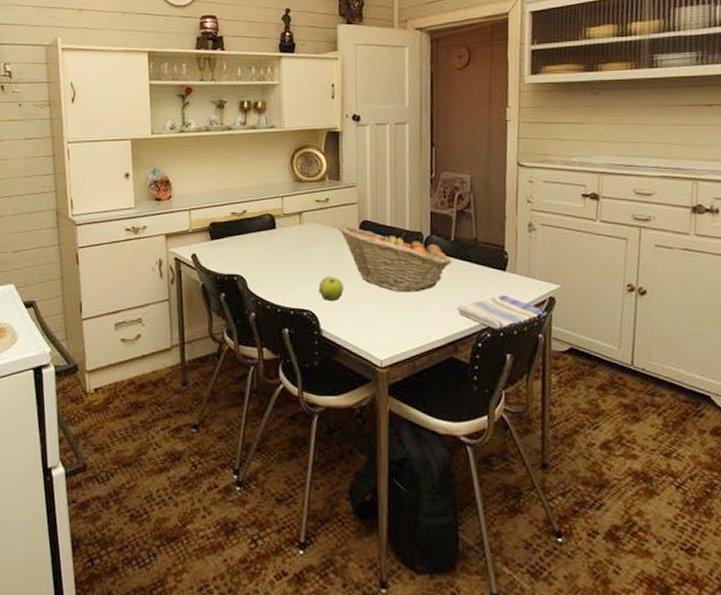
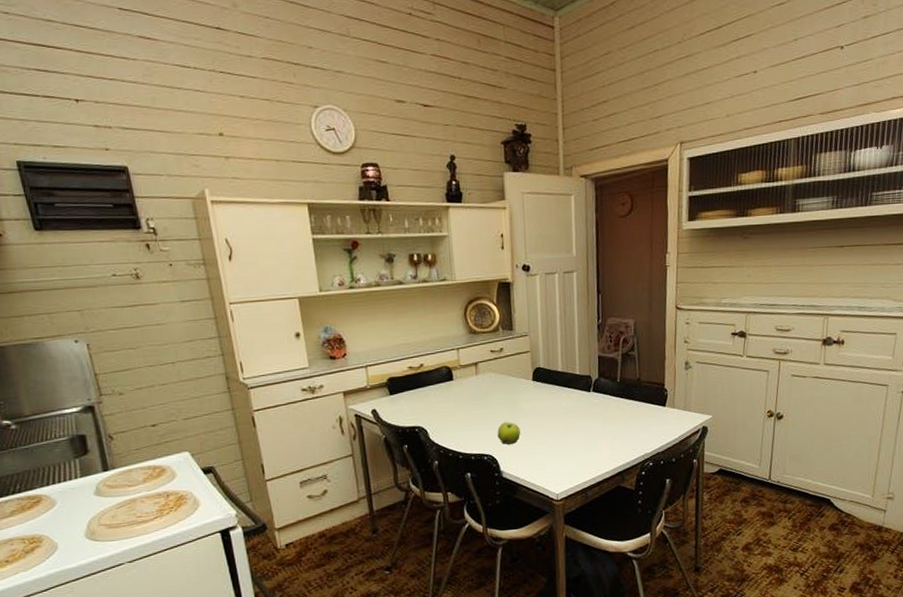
fruit basket: present [338,226,452,292] -> none [513,373,618,431]
dish towel: present [457,295,548,329] -> none [623,427,701,458]

